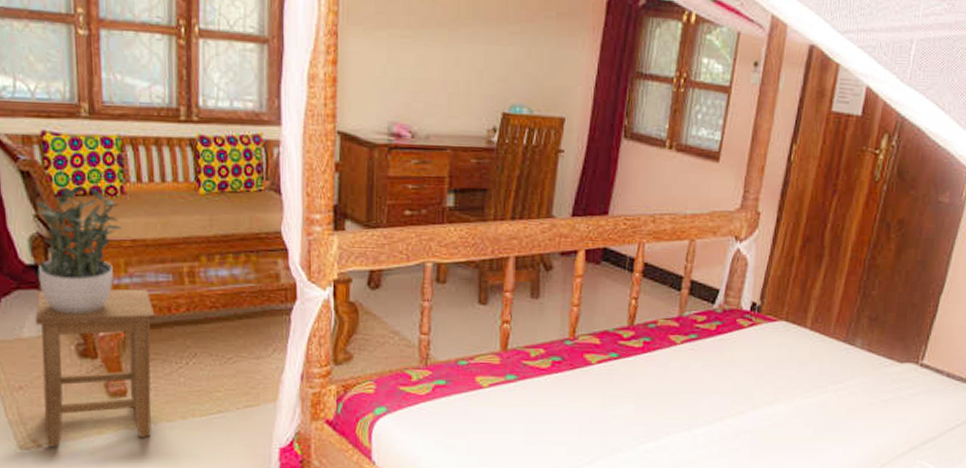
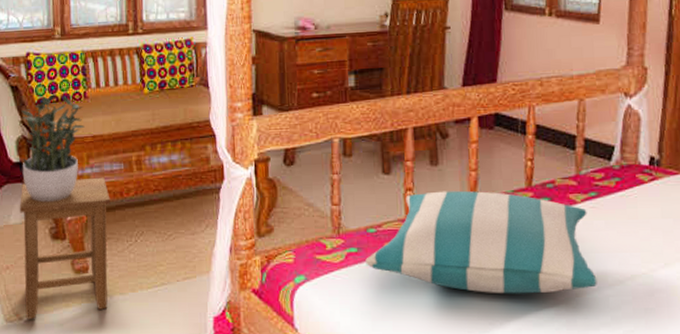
pillow: none [454,325,688,432] -> present [365,190,597,294]

